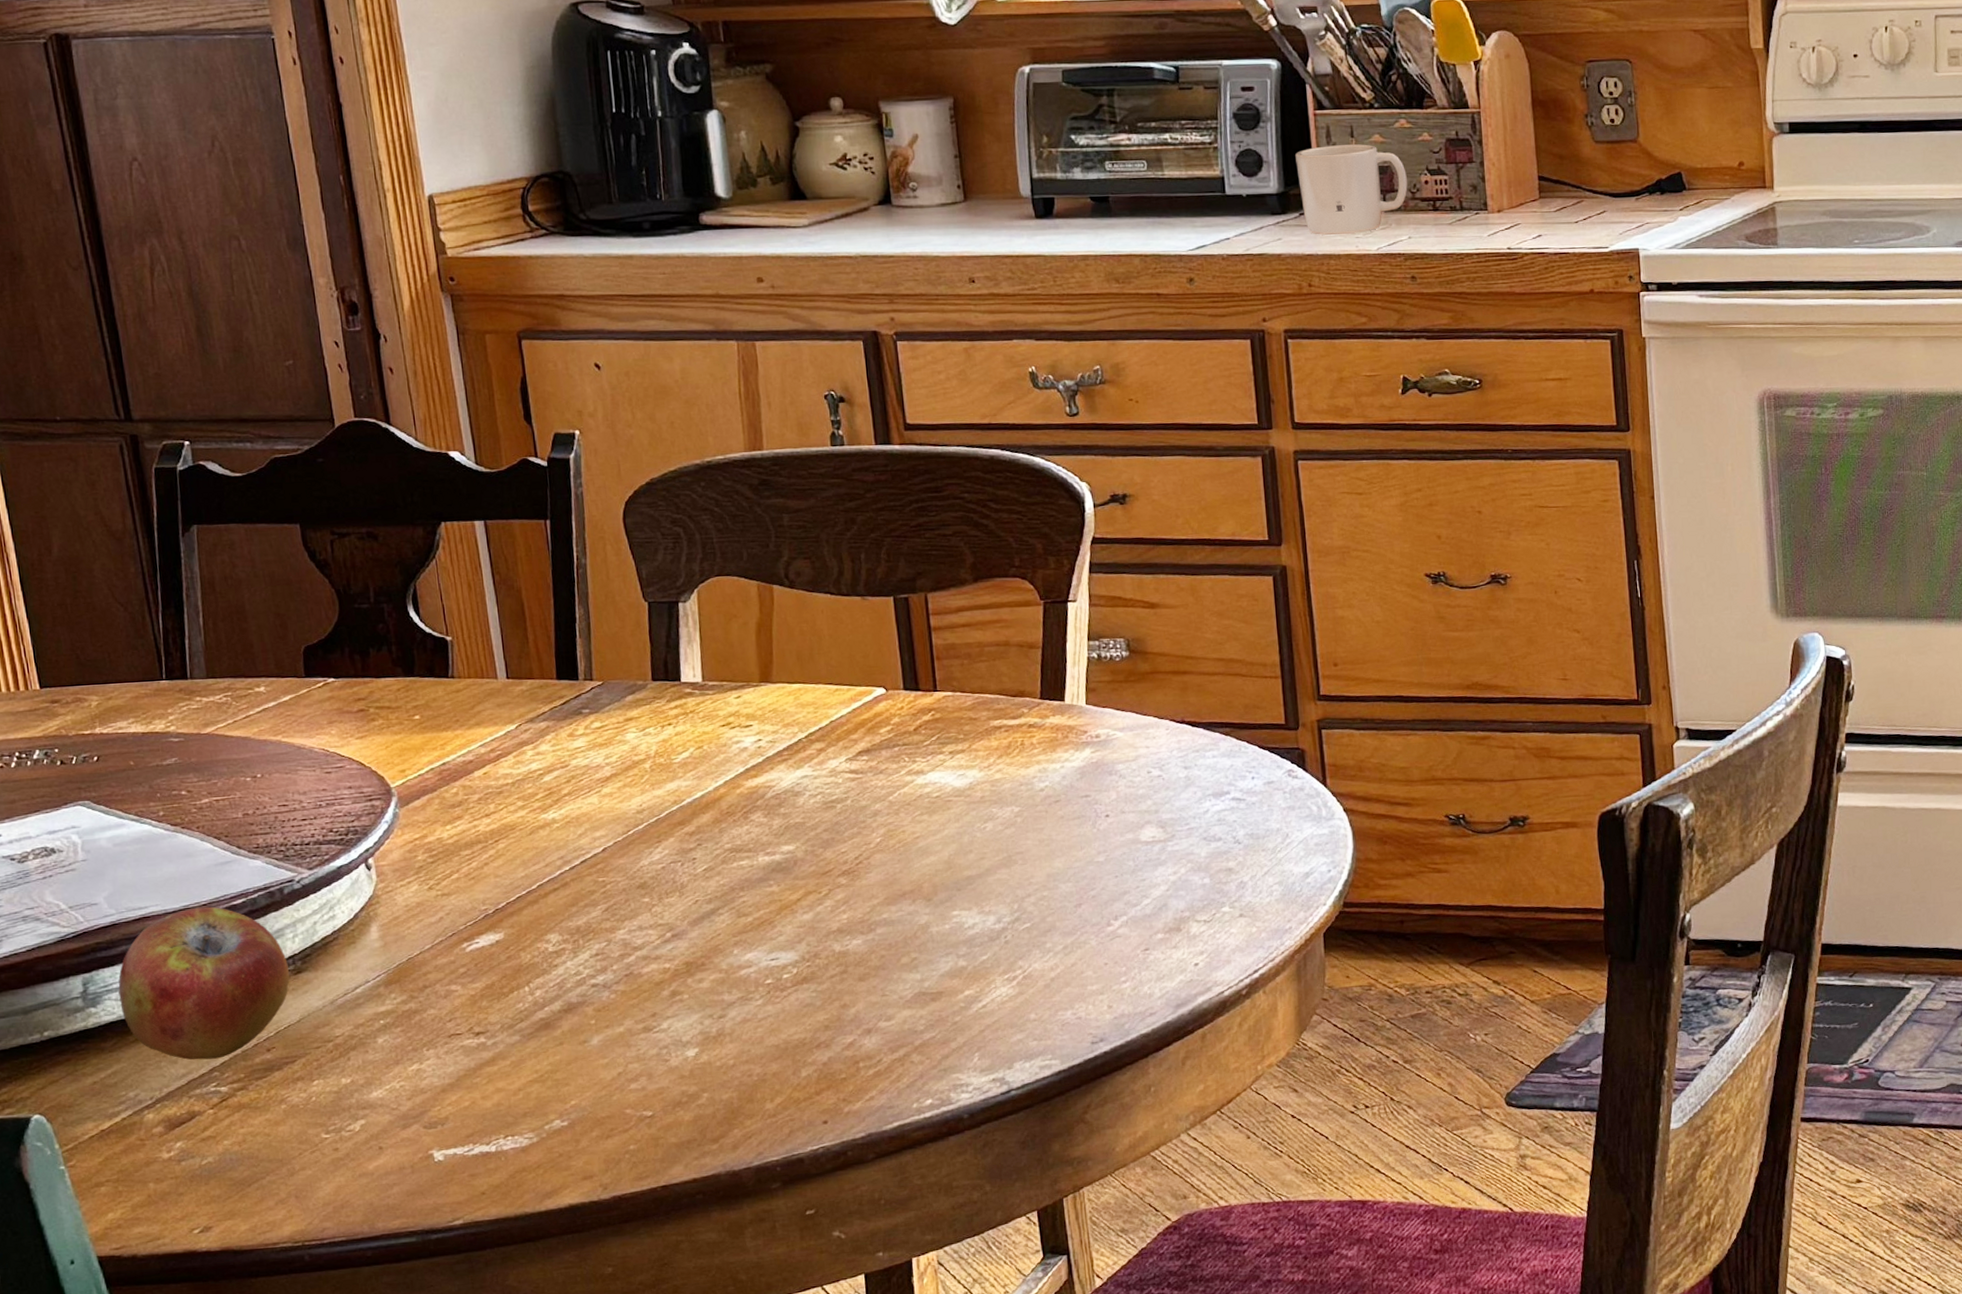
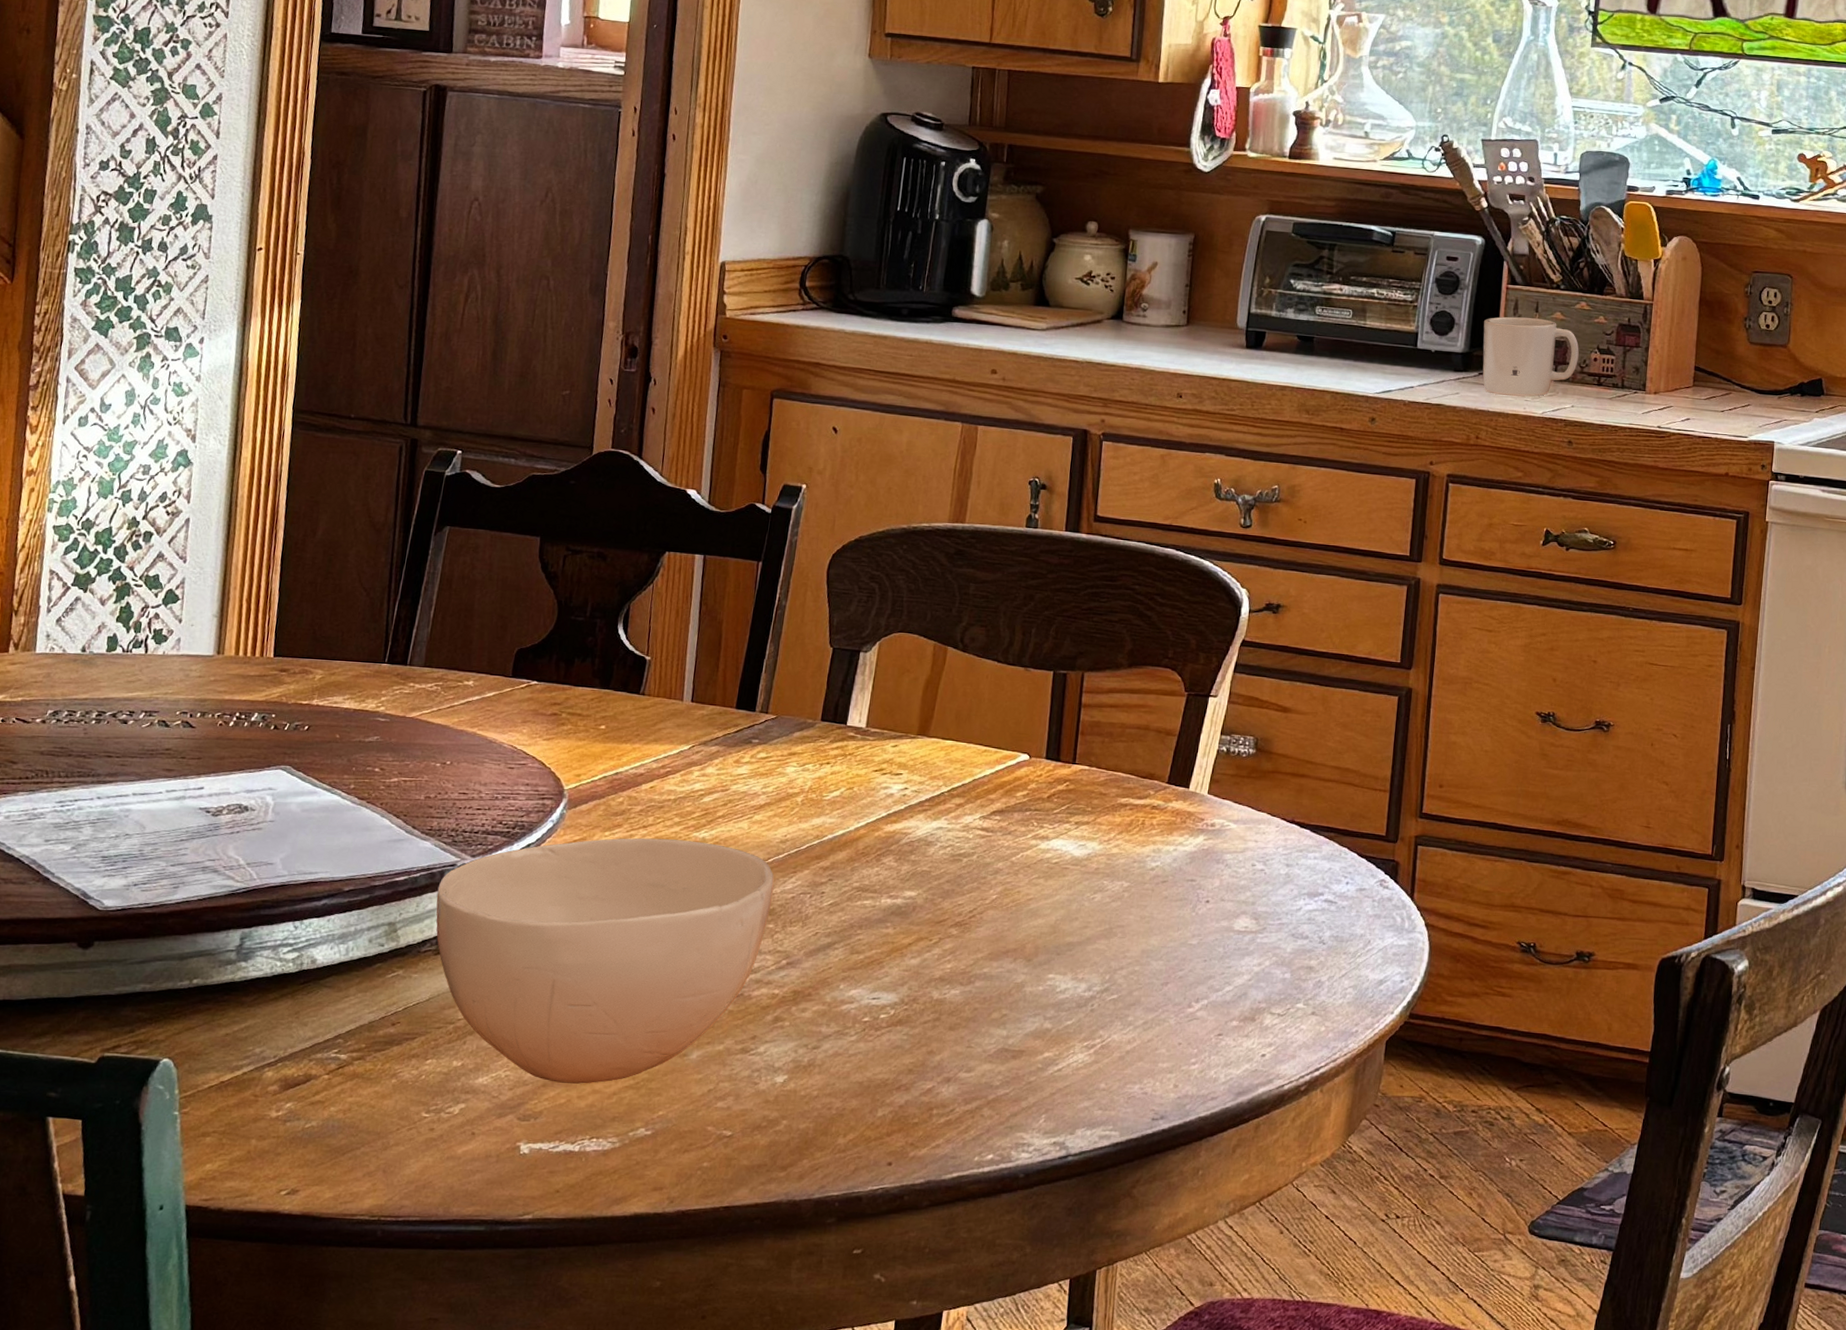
fruit: present [118,906,290,1060] -> none [269,879,432,1026]
bowl: none [280,823,642,1086] -> present [436,838,775,1084]

